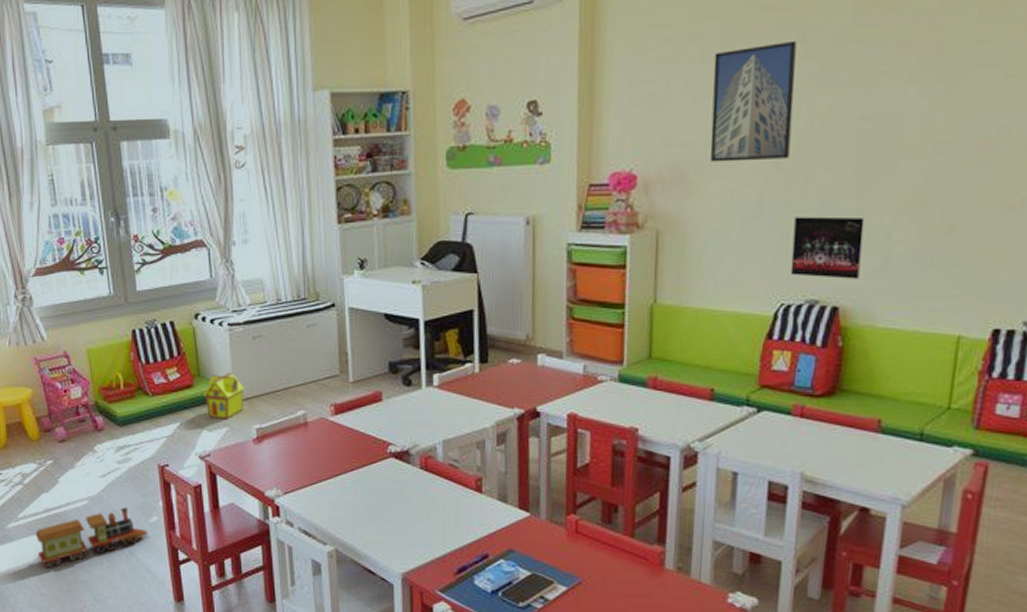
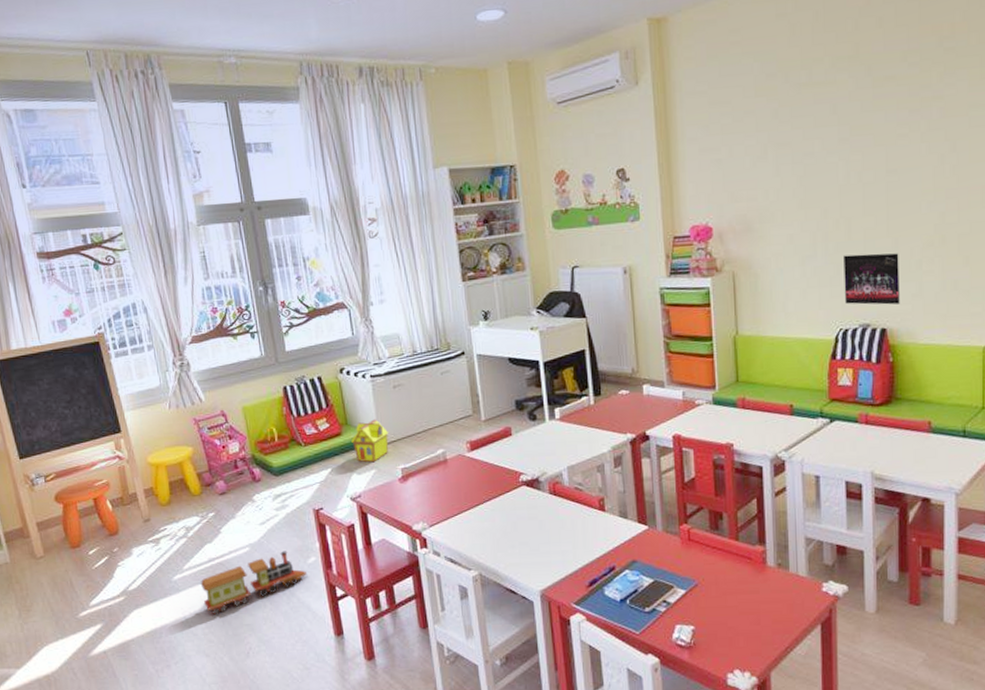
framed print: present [710,40,797,162] -> none [766,111,834,213]

